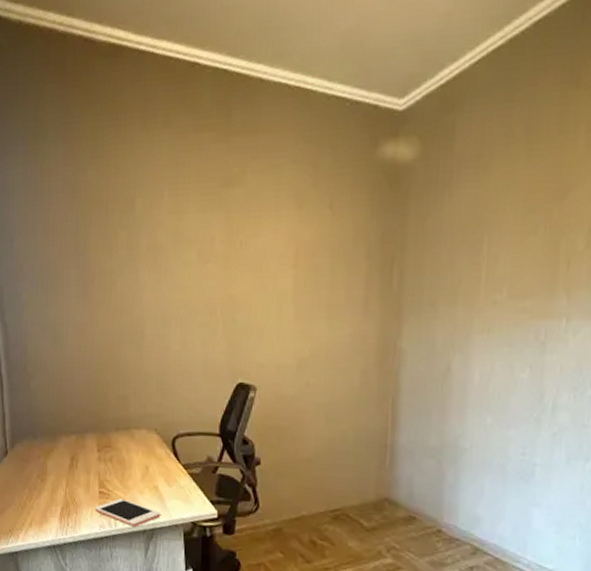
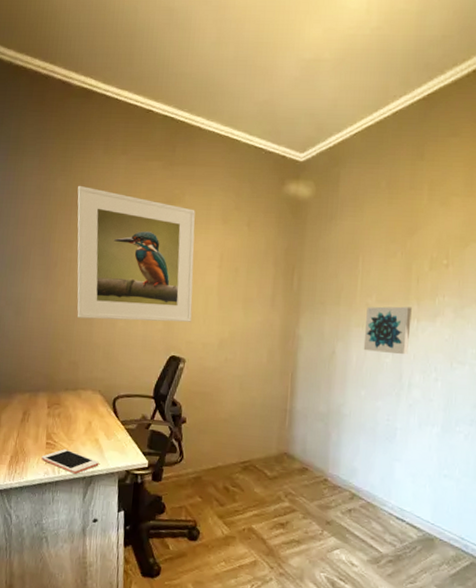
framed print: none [113,174,262,343] -> present [77,185,196,322]
wall art: none [489,301,559,368] -> present [363,306,412,355]

